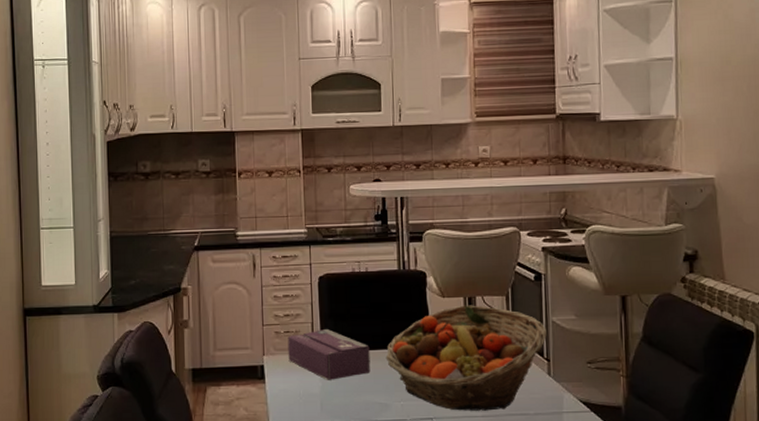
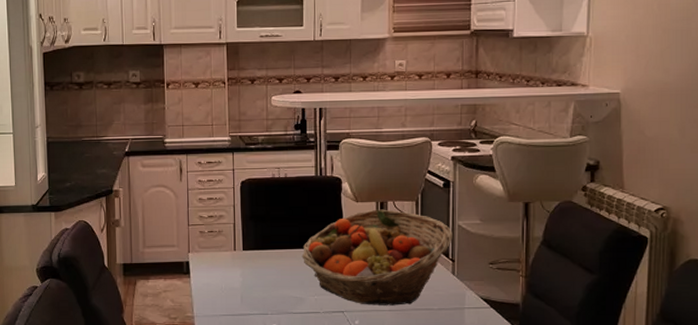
tissue box: present [288,329,371,380] -> none [211,230,288,276]

